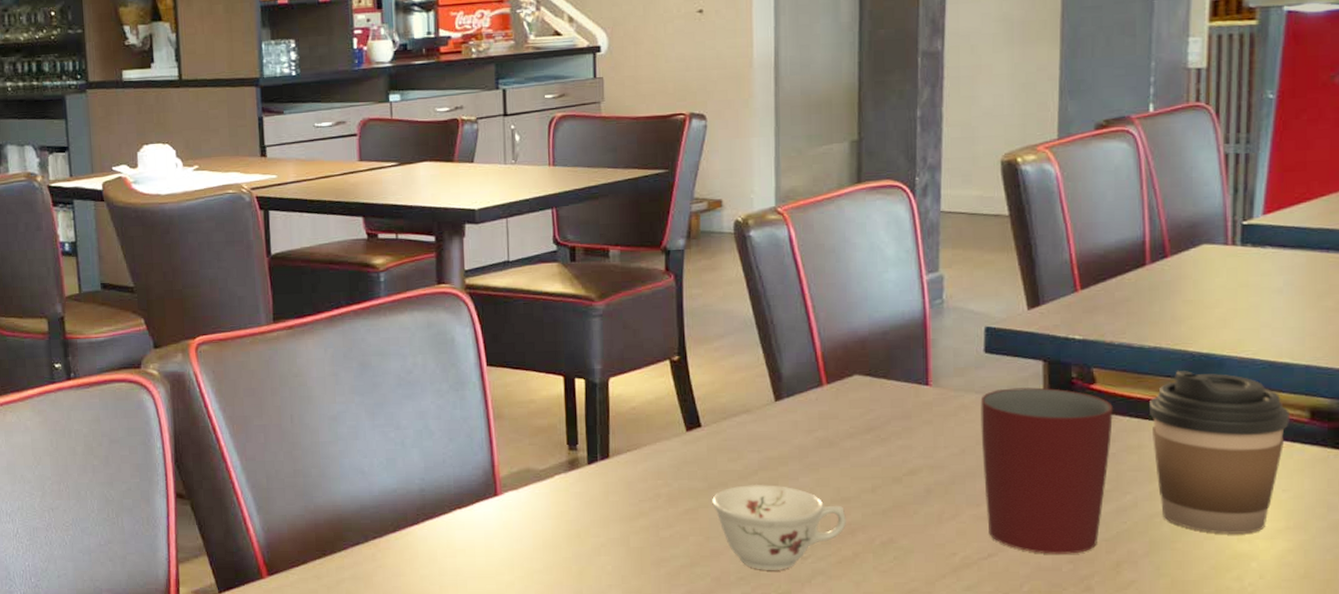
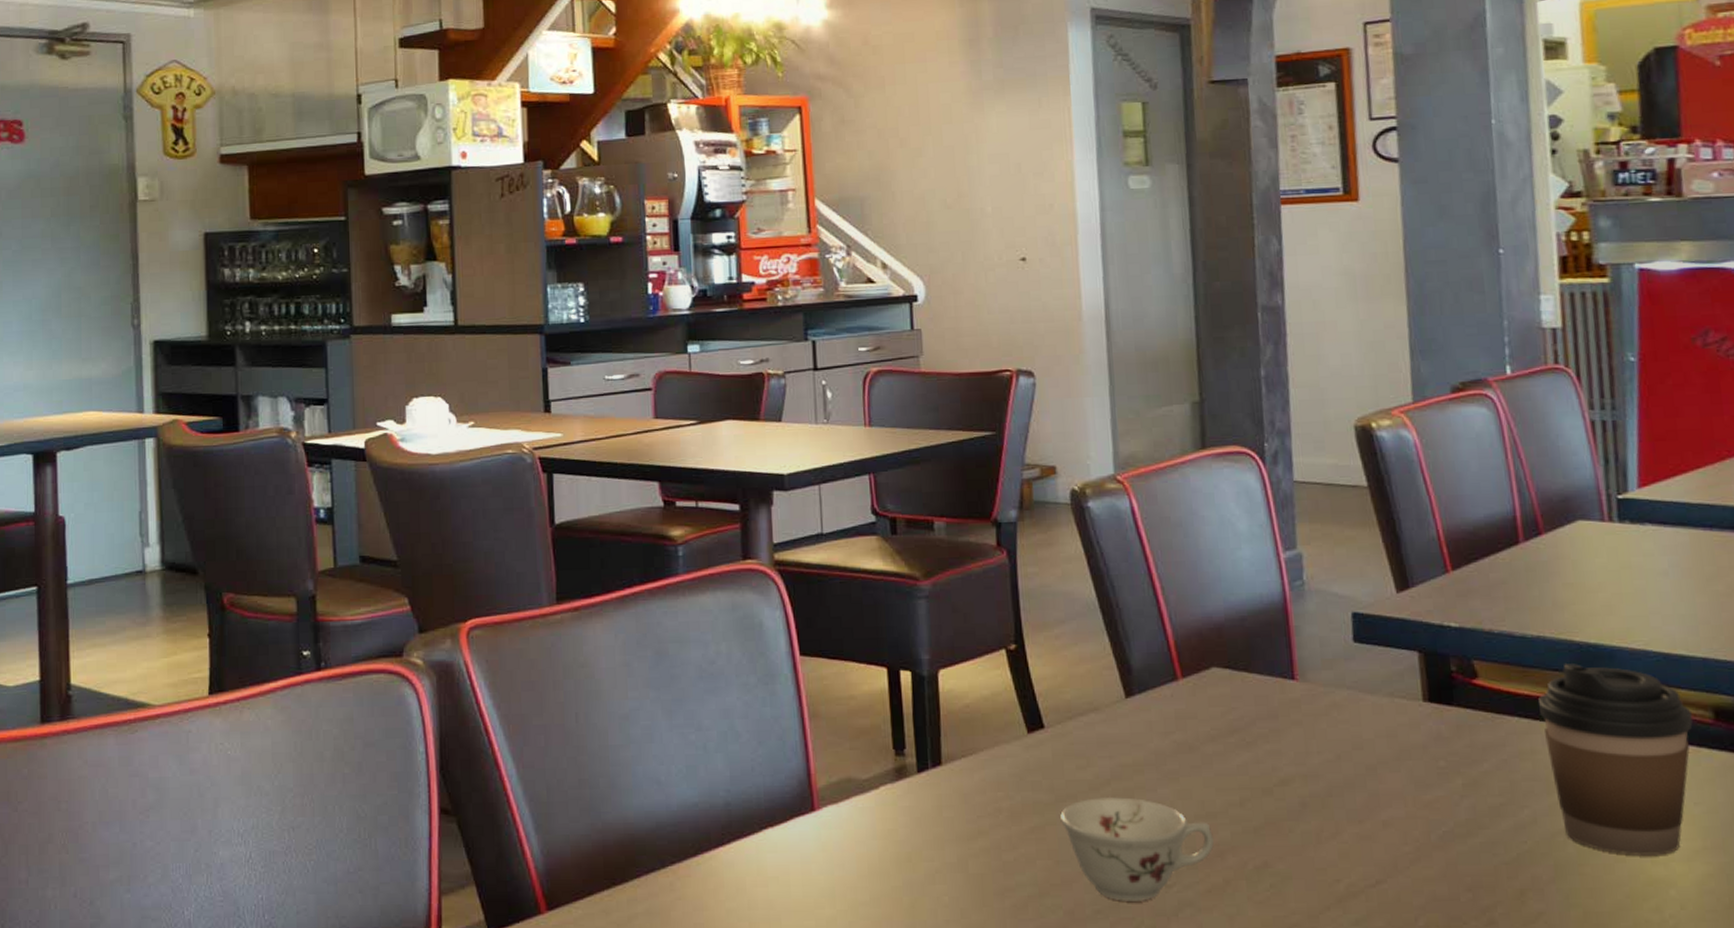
mug: present [980,387,1114,554] -> none [1353,682,1501,881]

